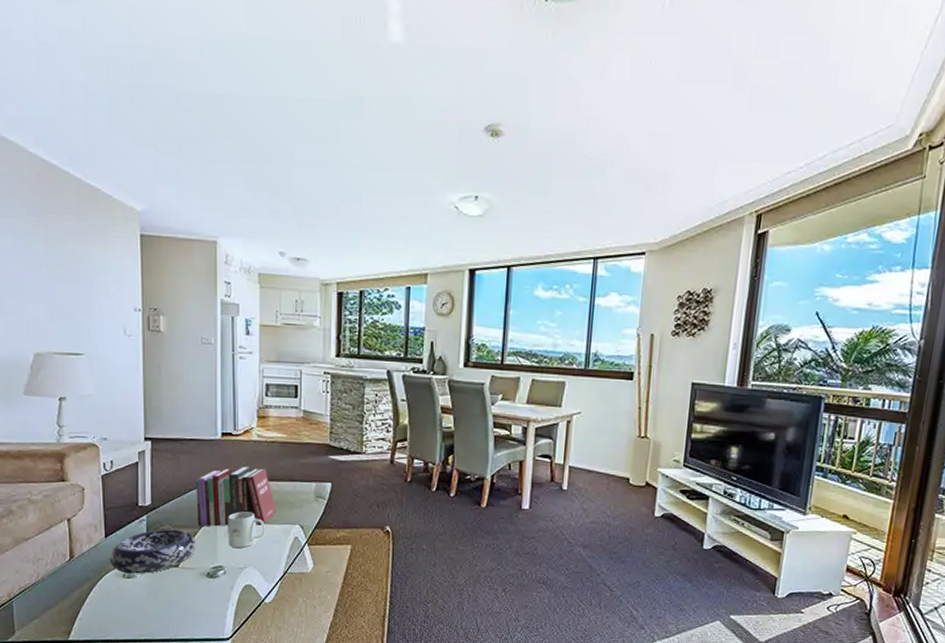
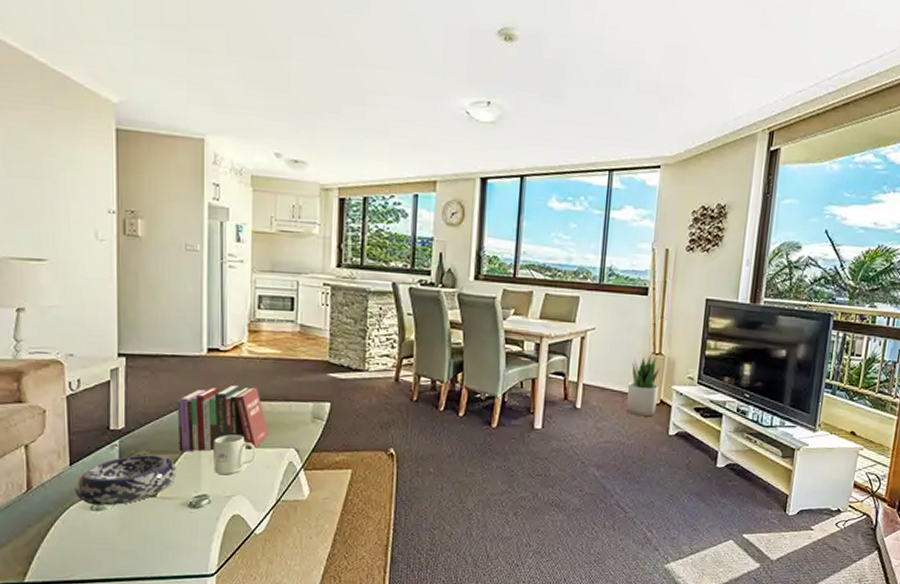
planter: none [612,439,645,499] -> present [626,356,660,417]

